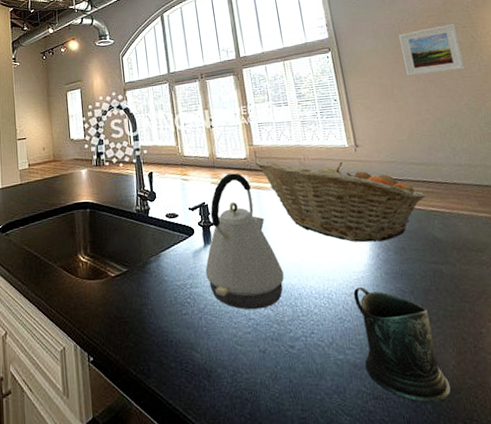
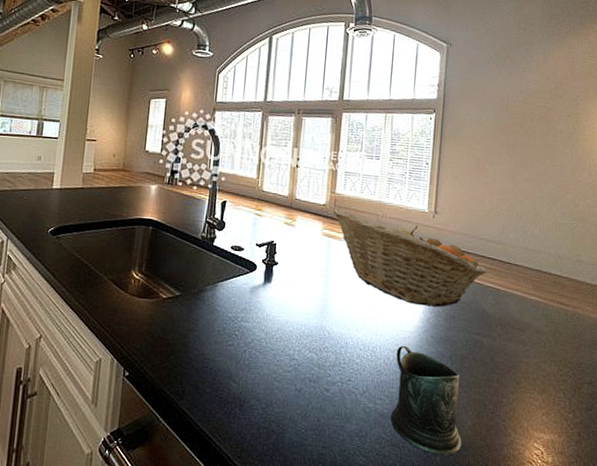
kettle: present [205,173,284,310] -> none [259,217,336,352]
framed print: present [399,24,466,76] -> none [503,109,561,158]

